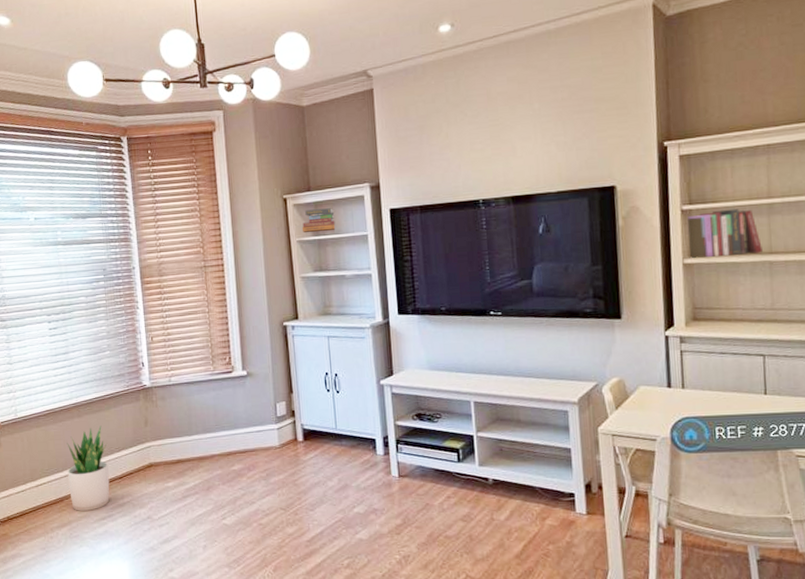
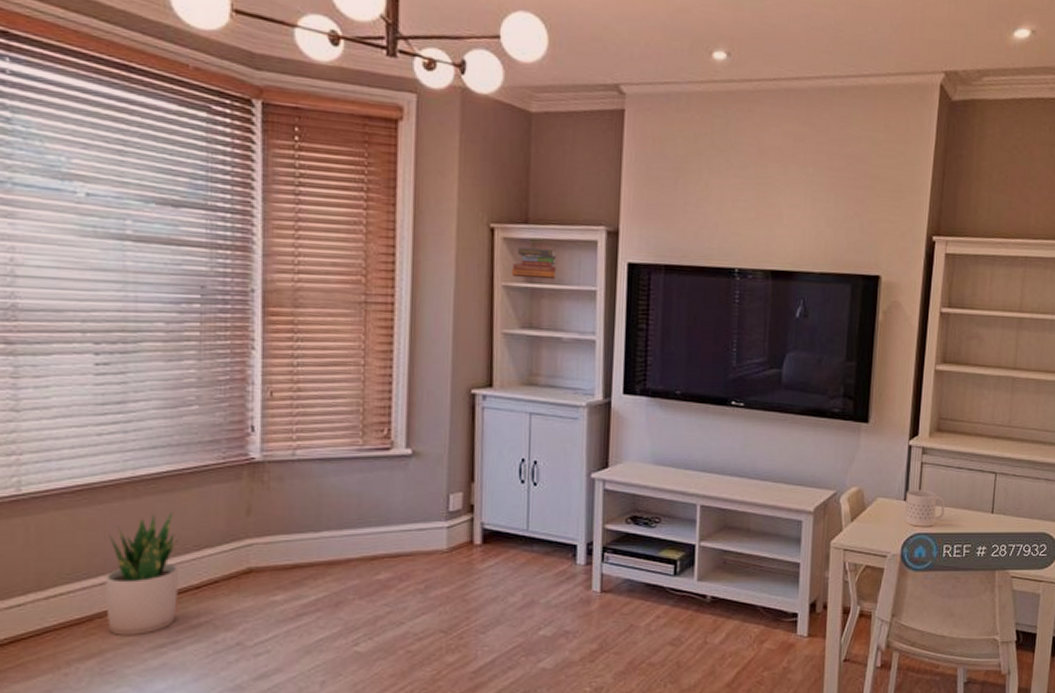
mug: none [669,376,712,411] -> present [905,489,945,527]
books: present [687,208,764,258] -> none [941,318,1009,368]

